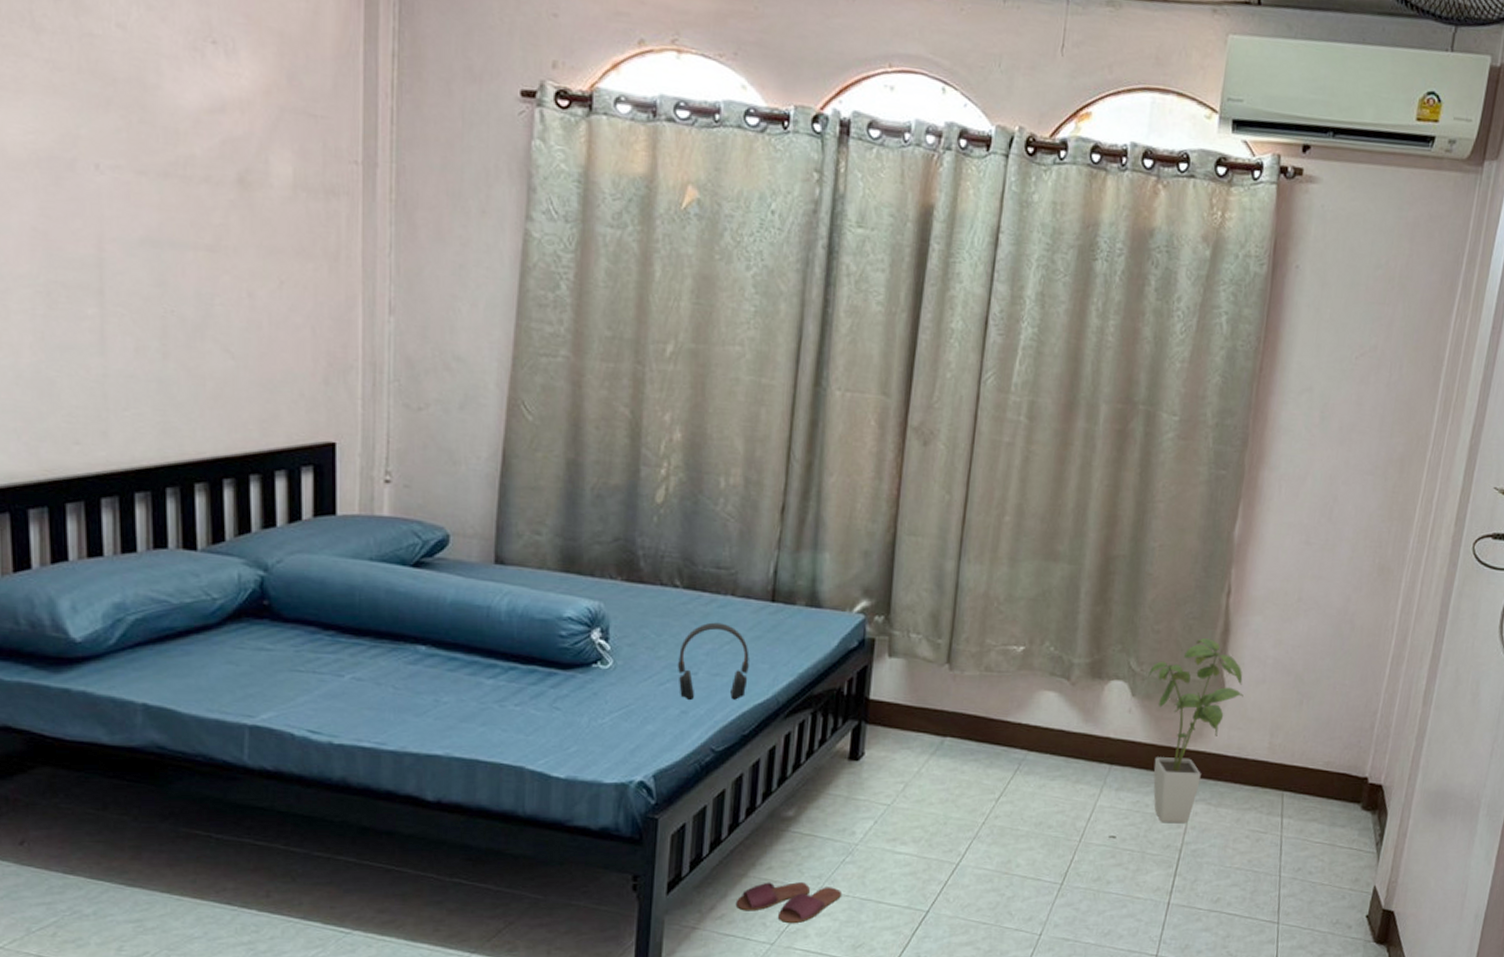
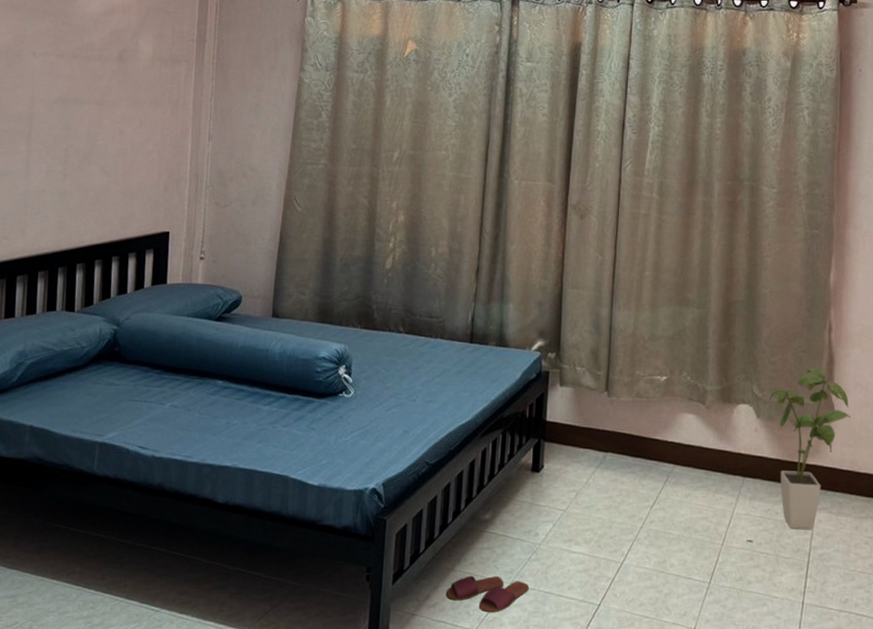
headphones: present [677,622,751,701] -> none [400,360,455,423]

